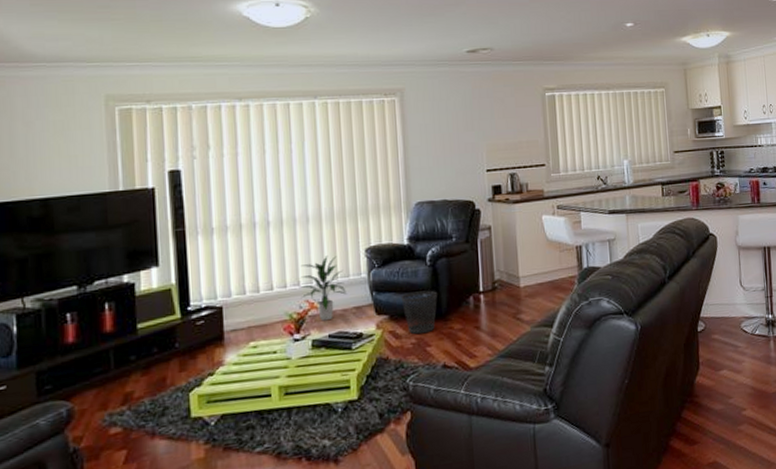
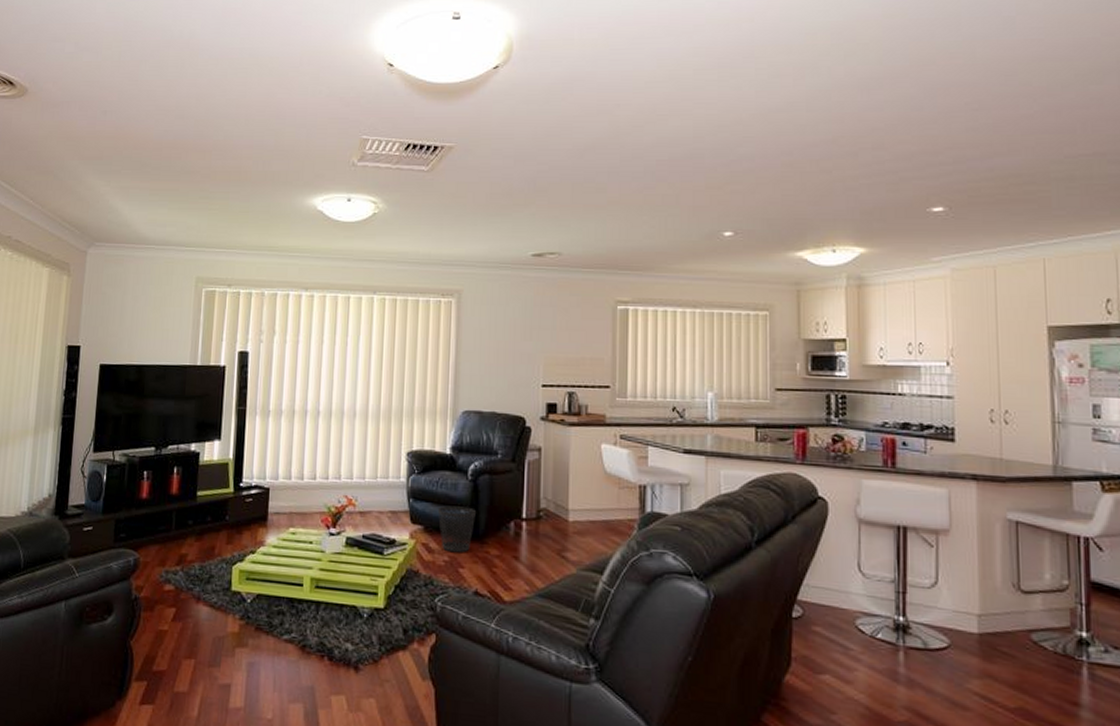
indoor plant: present [300,255,347,321] -> none [340,453,384,520]

